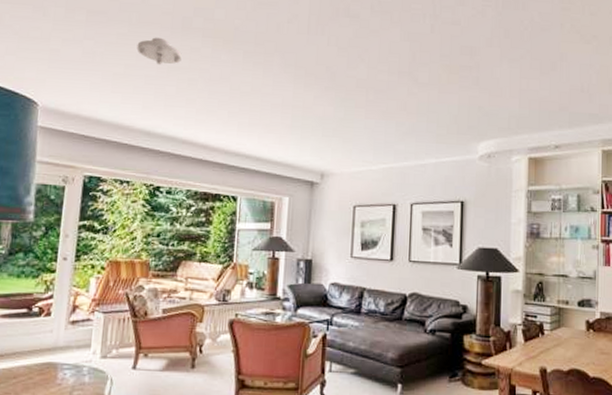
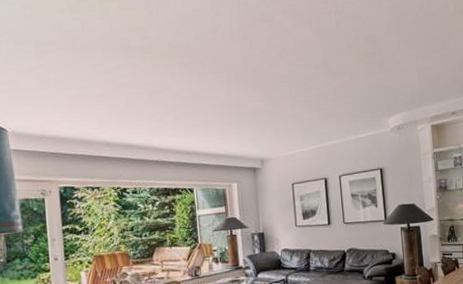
ceiling light: present [137,37,182,65] -> none [85,59,126,84]

